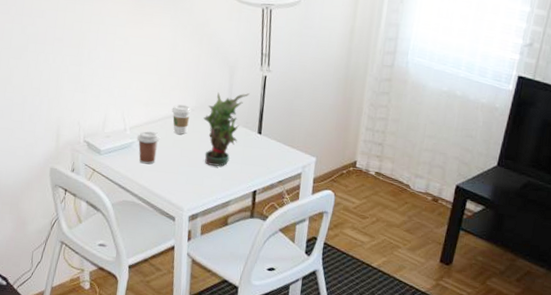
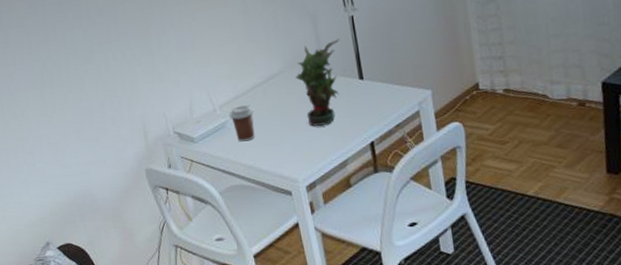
coffee cup: present [171,104,192,135] -> none [259,68,282,101]

